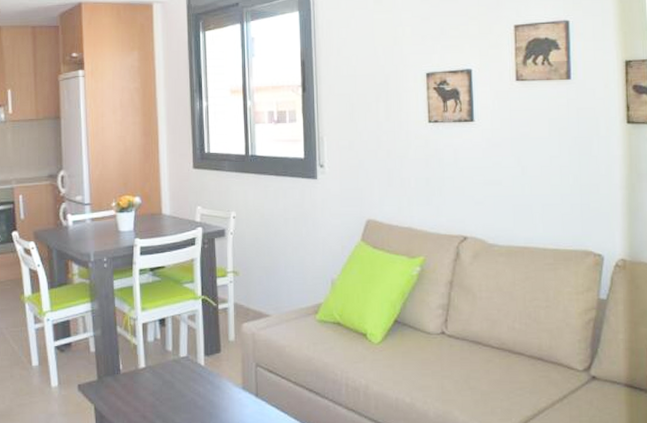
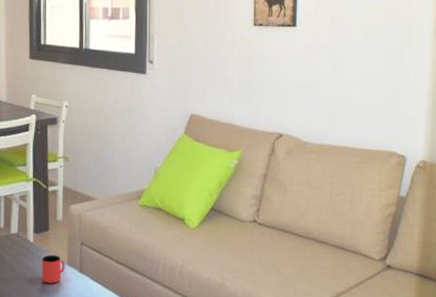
cup: none [215,379,240,411] -> present [42,255,65,284]

